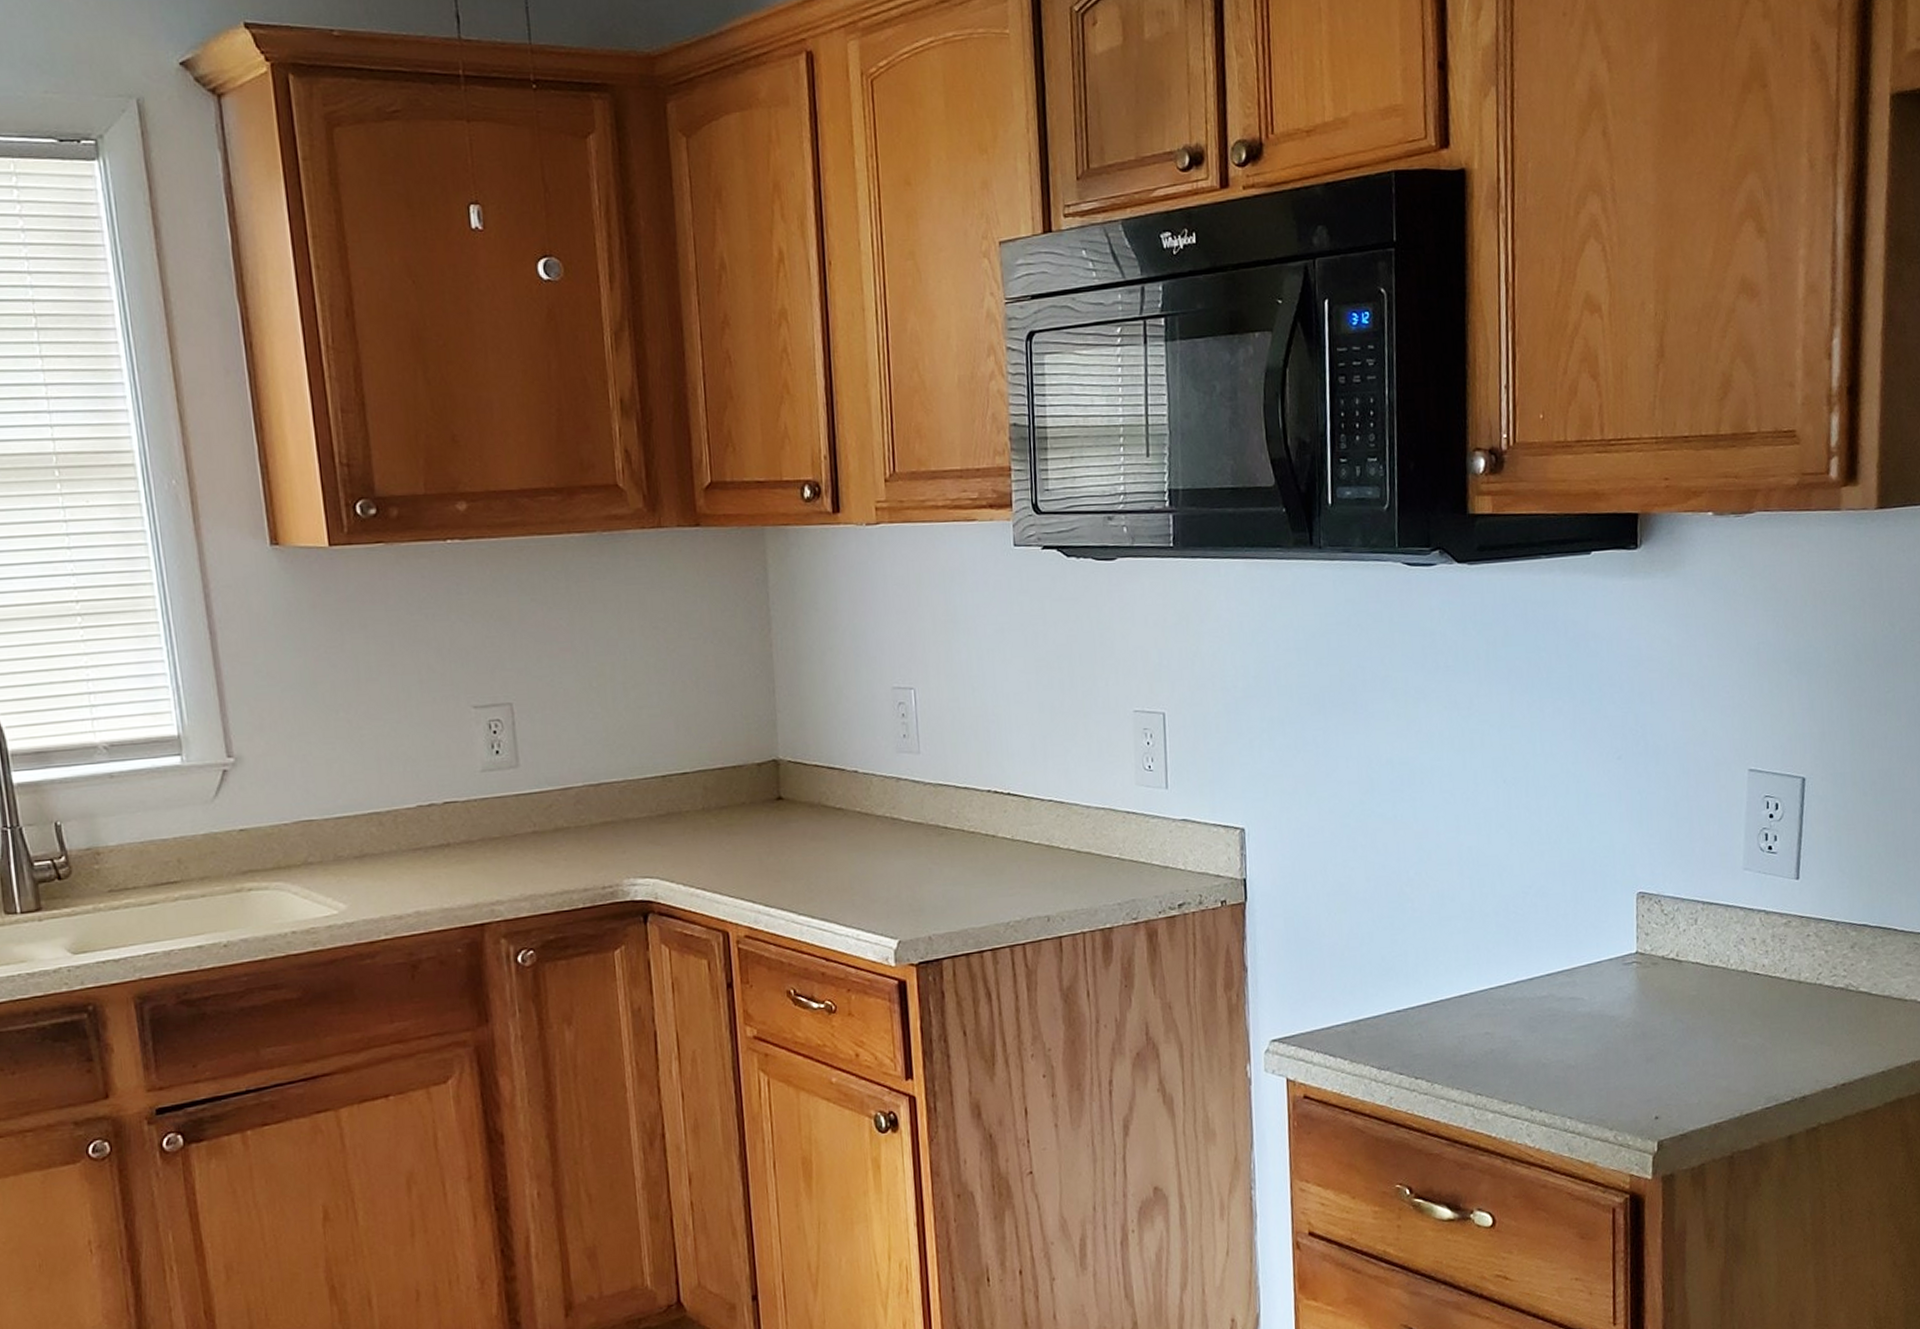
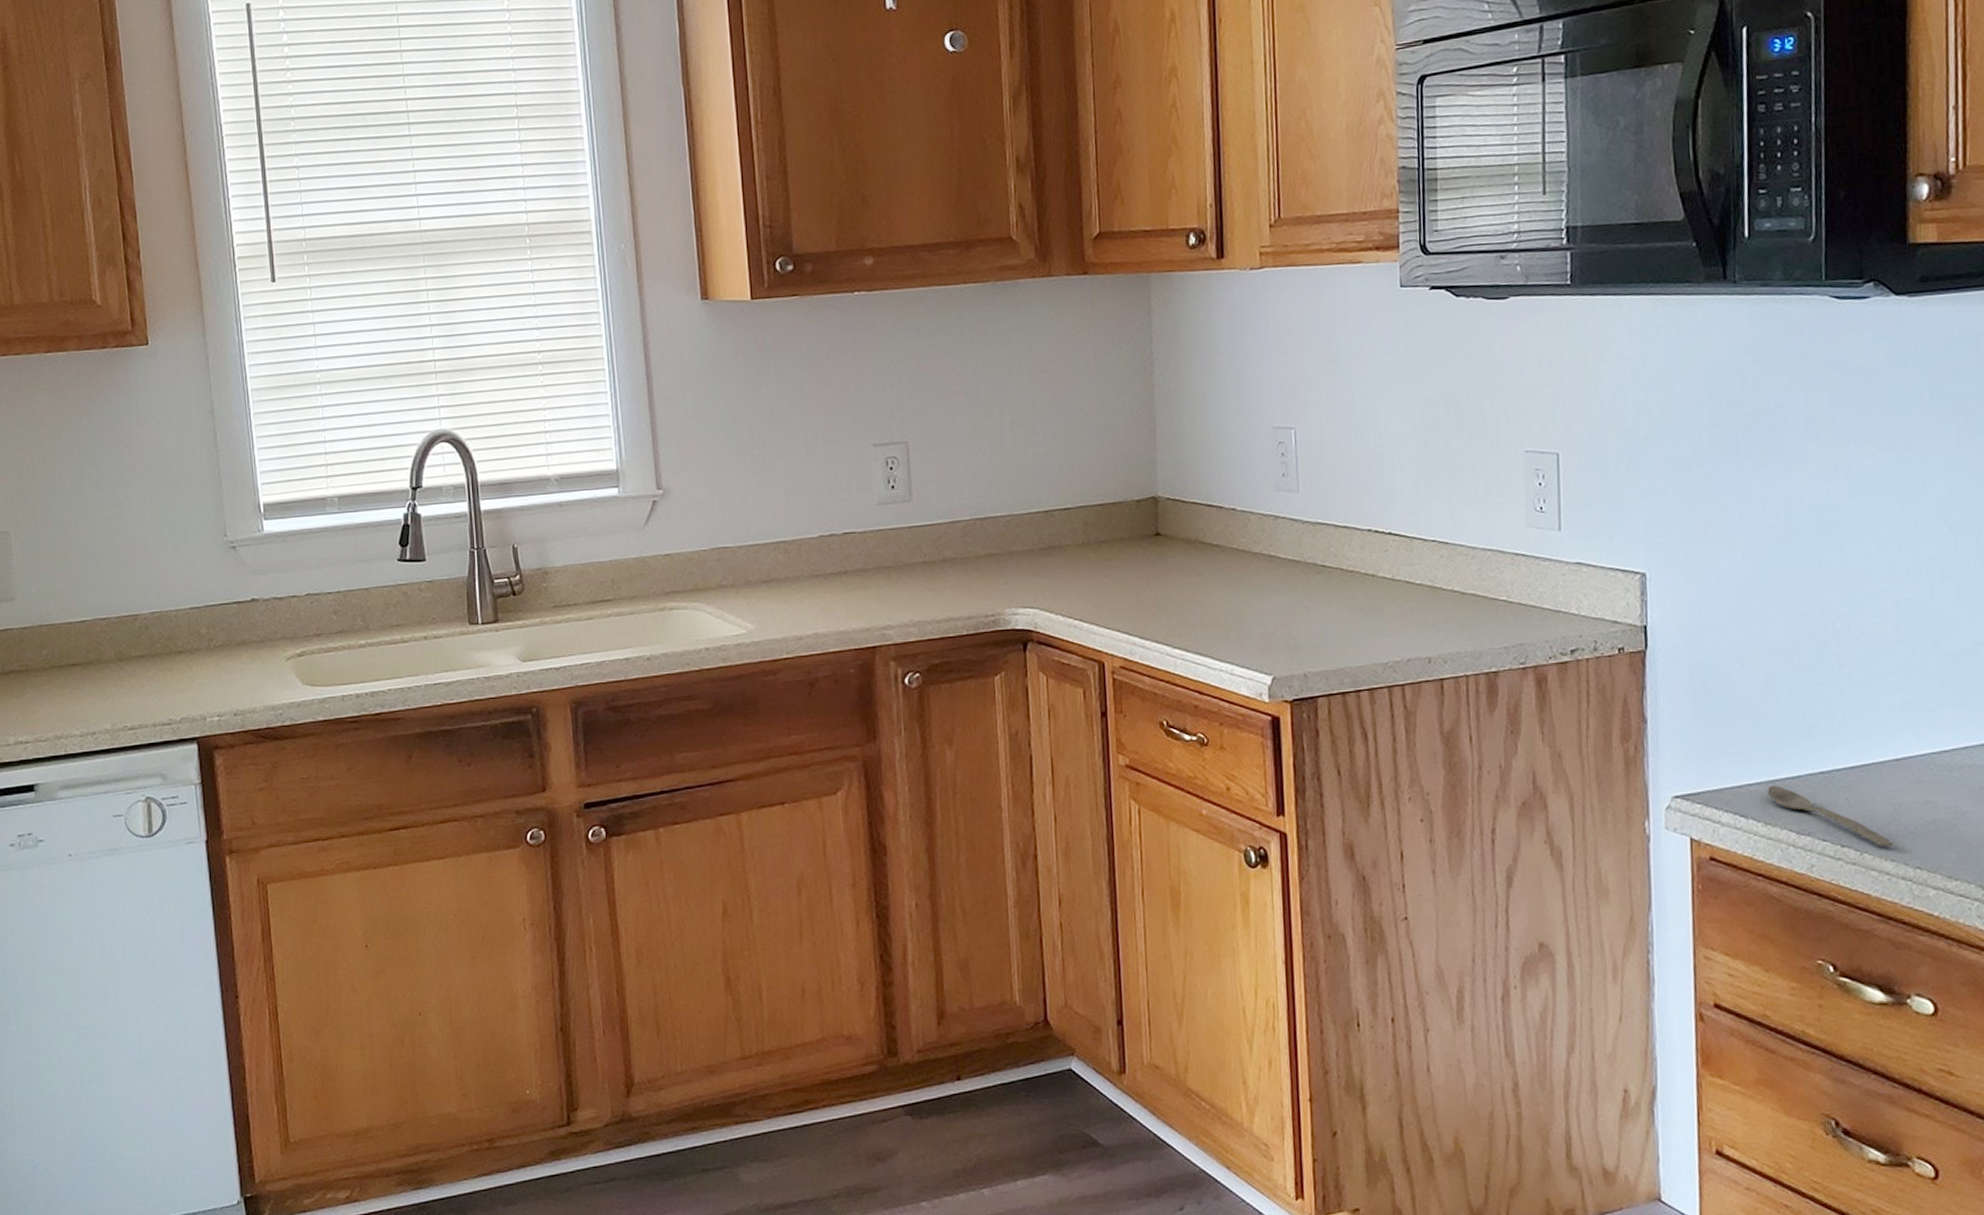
spoon: none [1353,1025,1459,1077] -> present [1767,785,1894,847]

